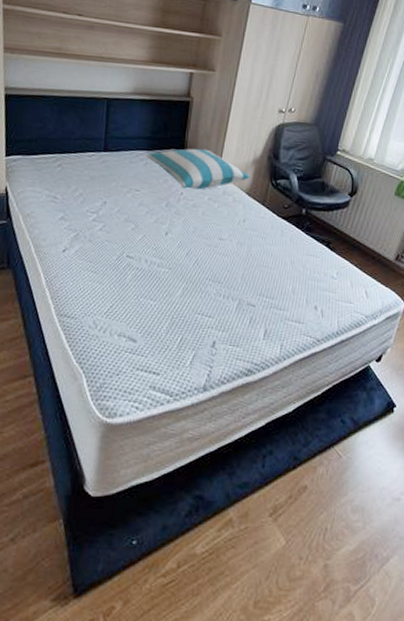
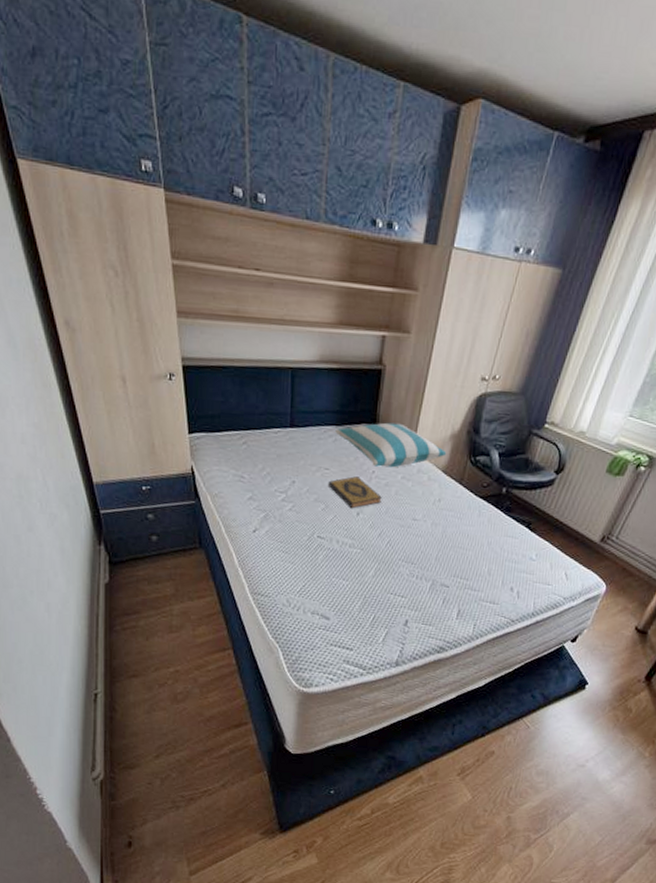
hardback book: none [139,197,190,229] -> present [329,476,382,509]

